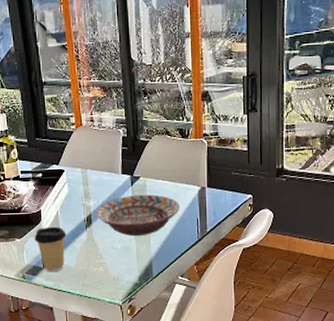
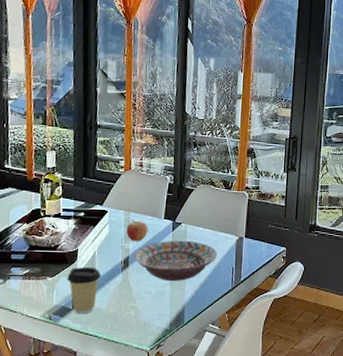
fruit: none [85,177,107,199] -> present [126,219,148,241]

